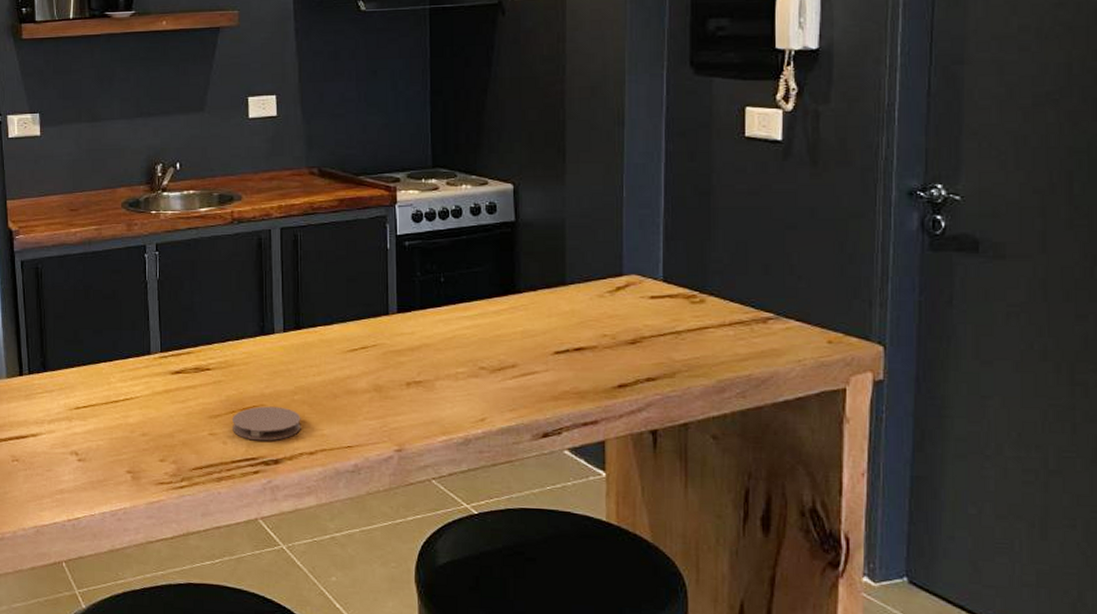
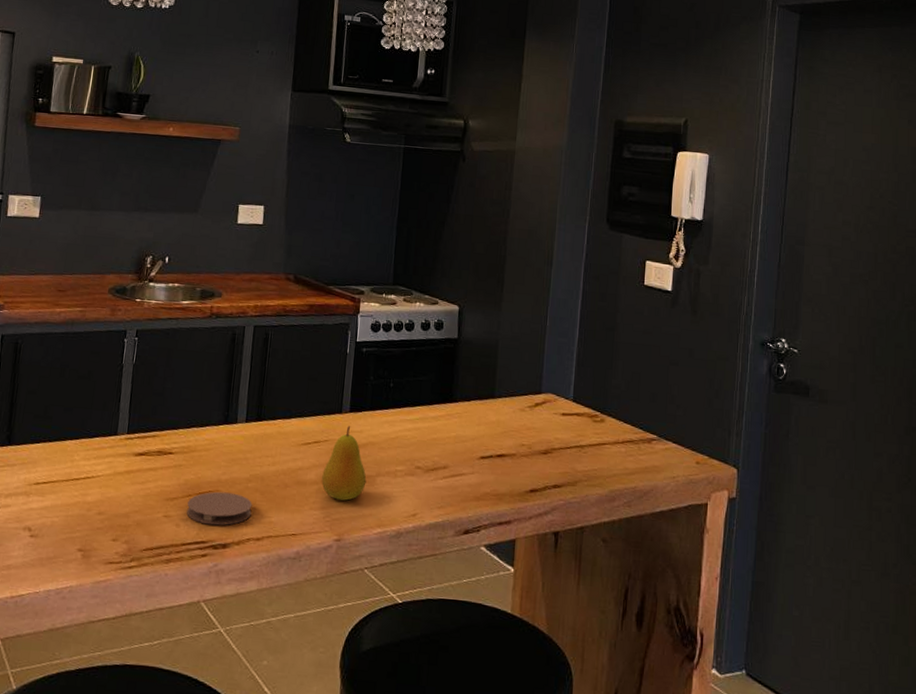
fruit: none [374,328,424,408] -> present [321,426,367,501]

